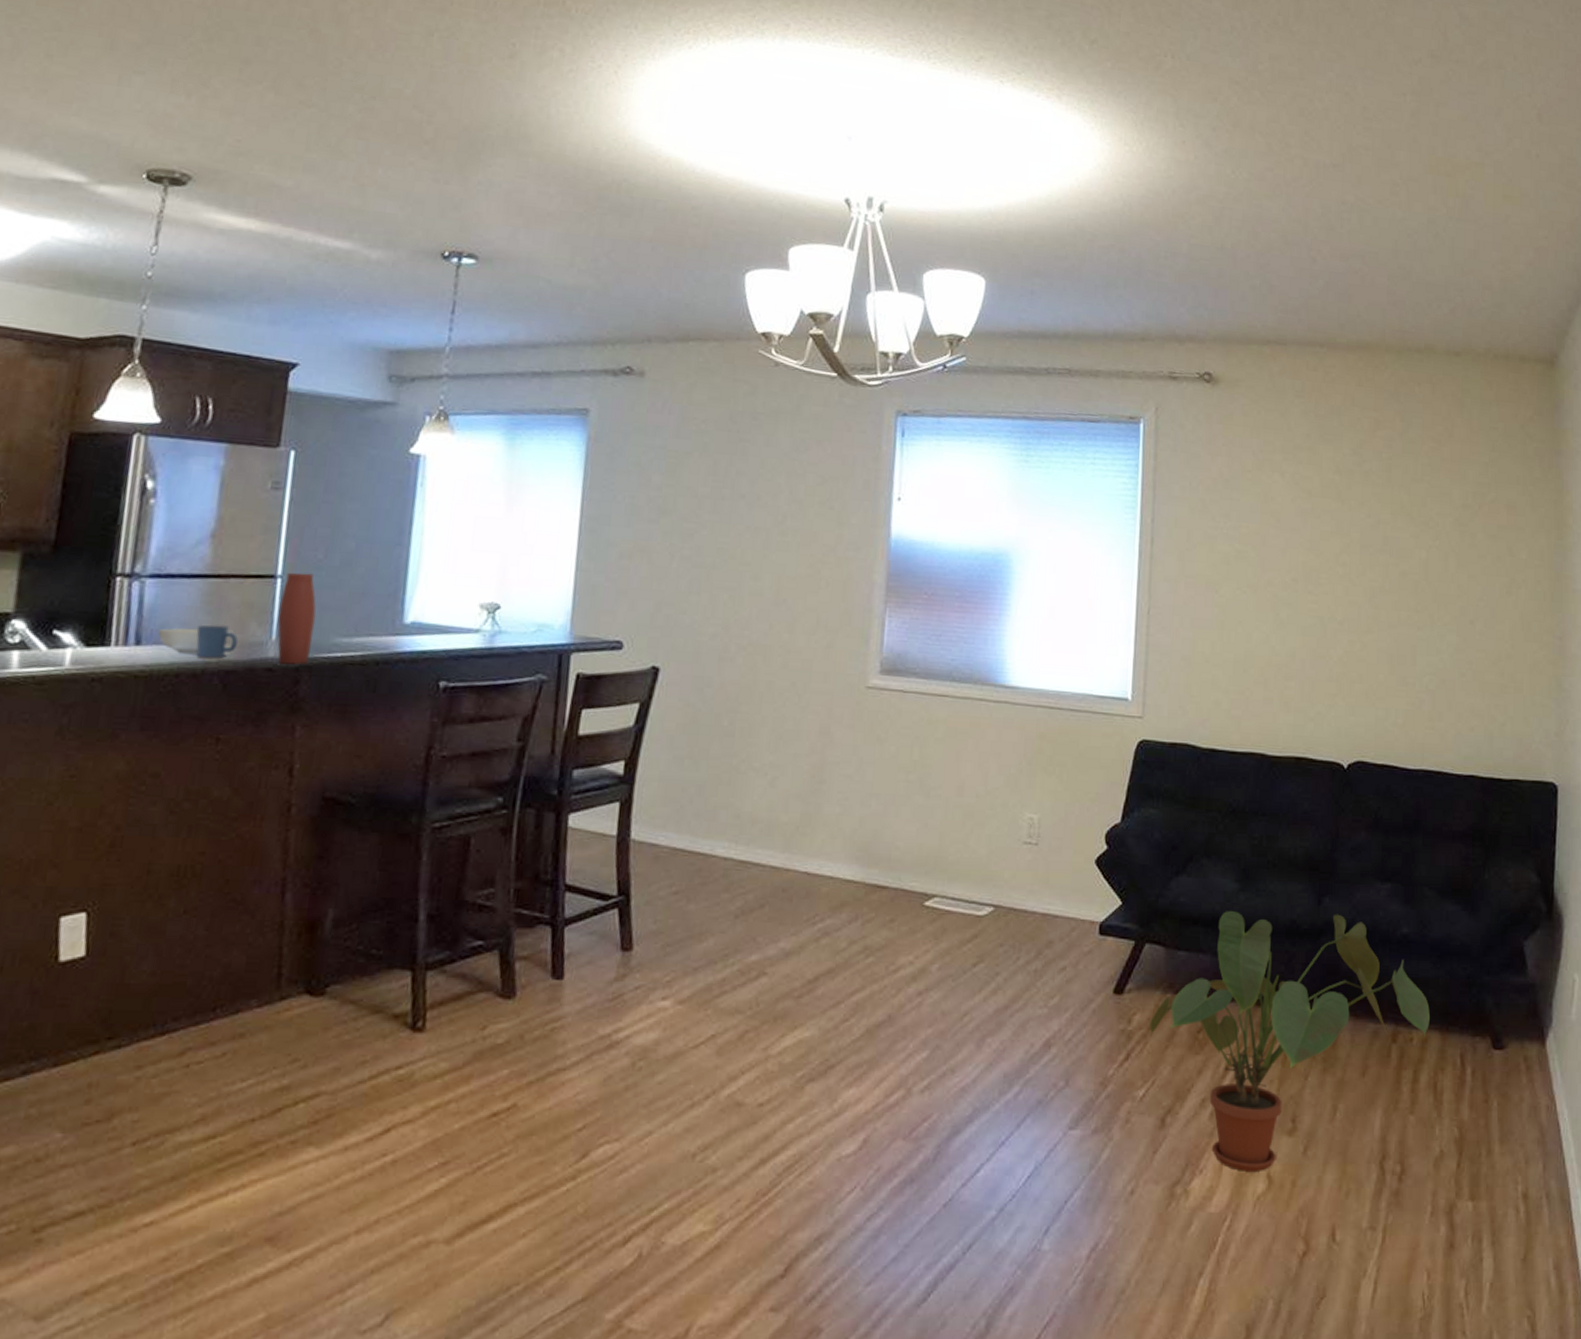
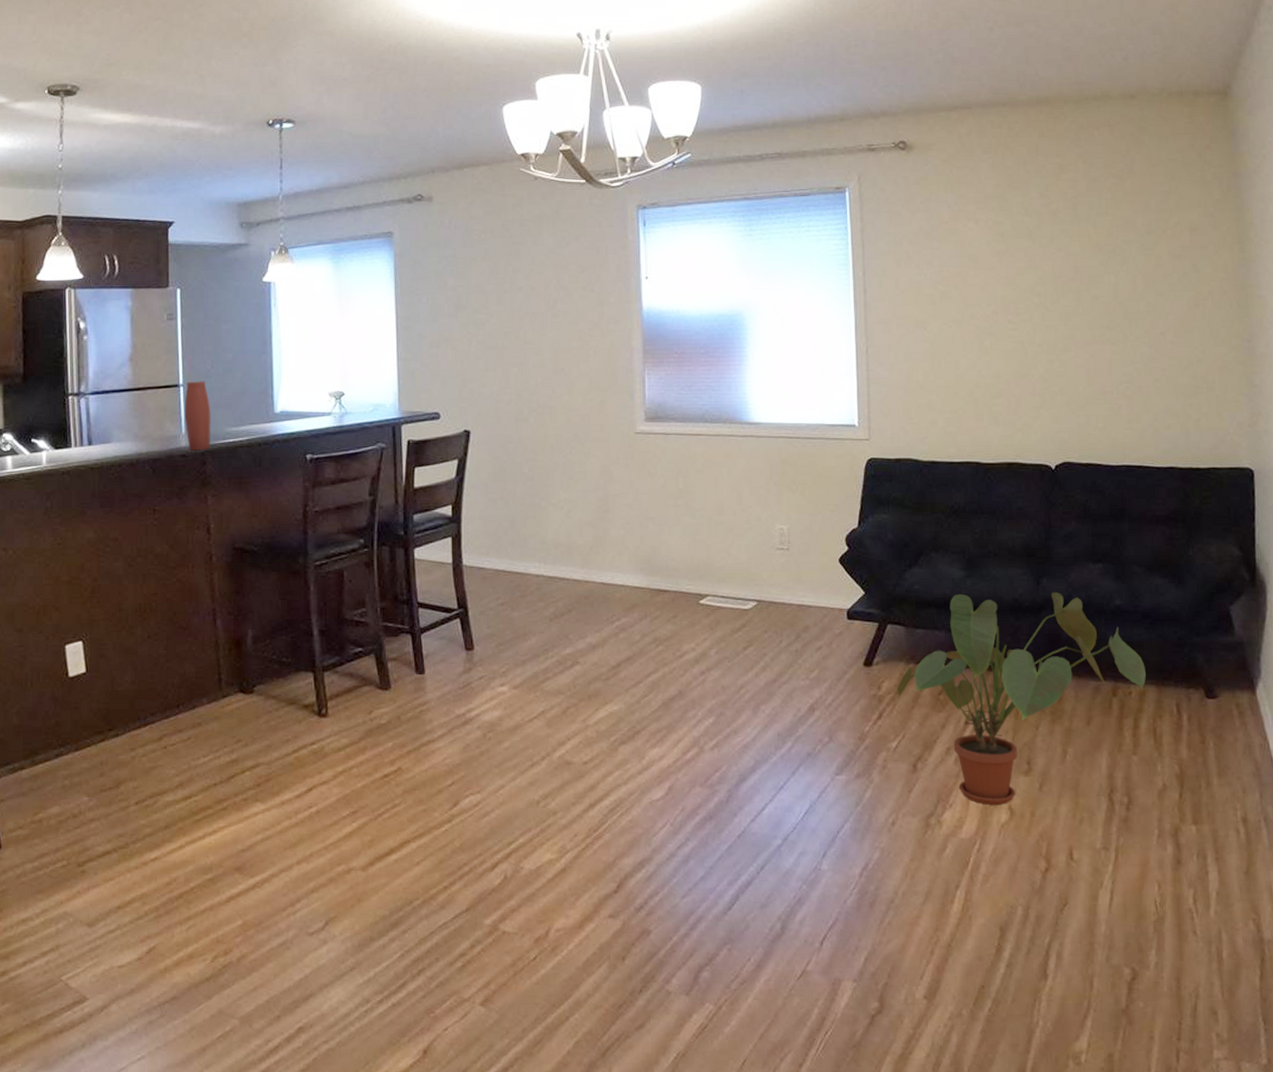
bowl: present [158,628,235,655] -> none [103,429,156,450]
mug: present [196,624,239,660] -> none [129,425,159,452]

